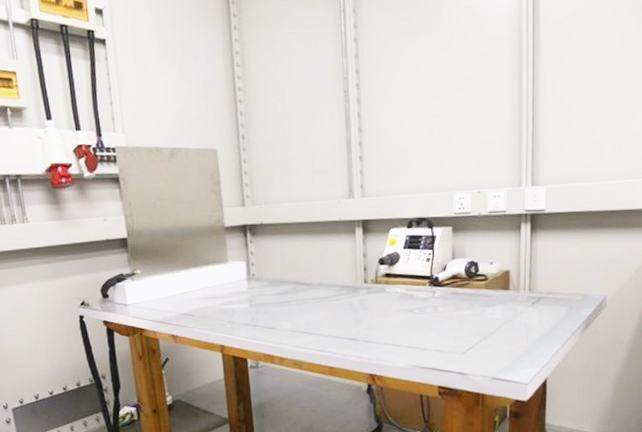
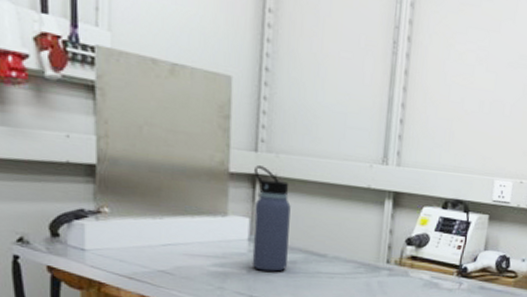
water bottle: none [244,217,280,304] -> present [252,165,291,272]

